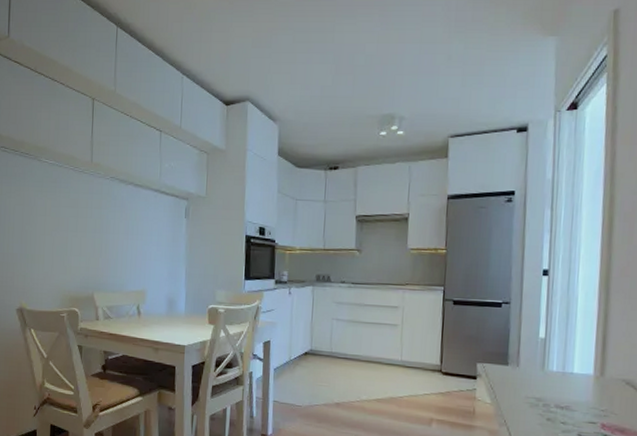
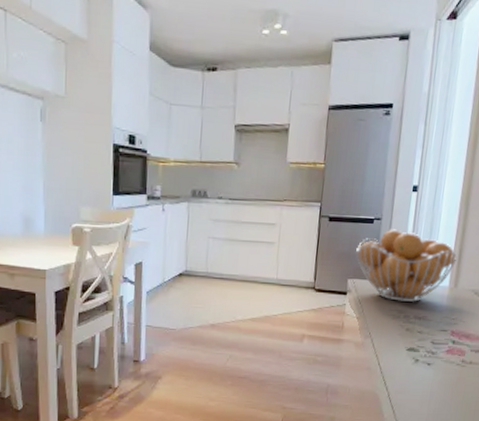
fruit basket: none [484,313,601,390] -> present [356,229,457,302]

